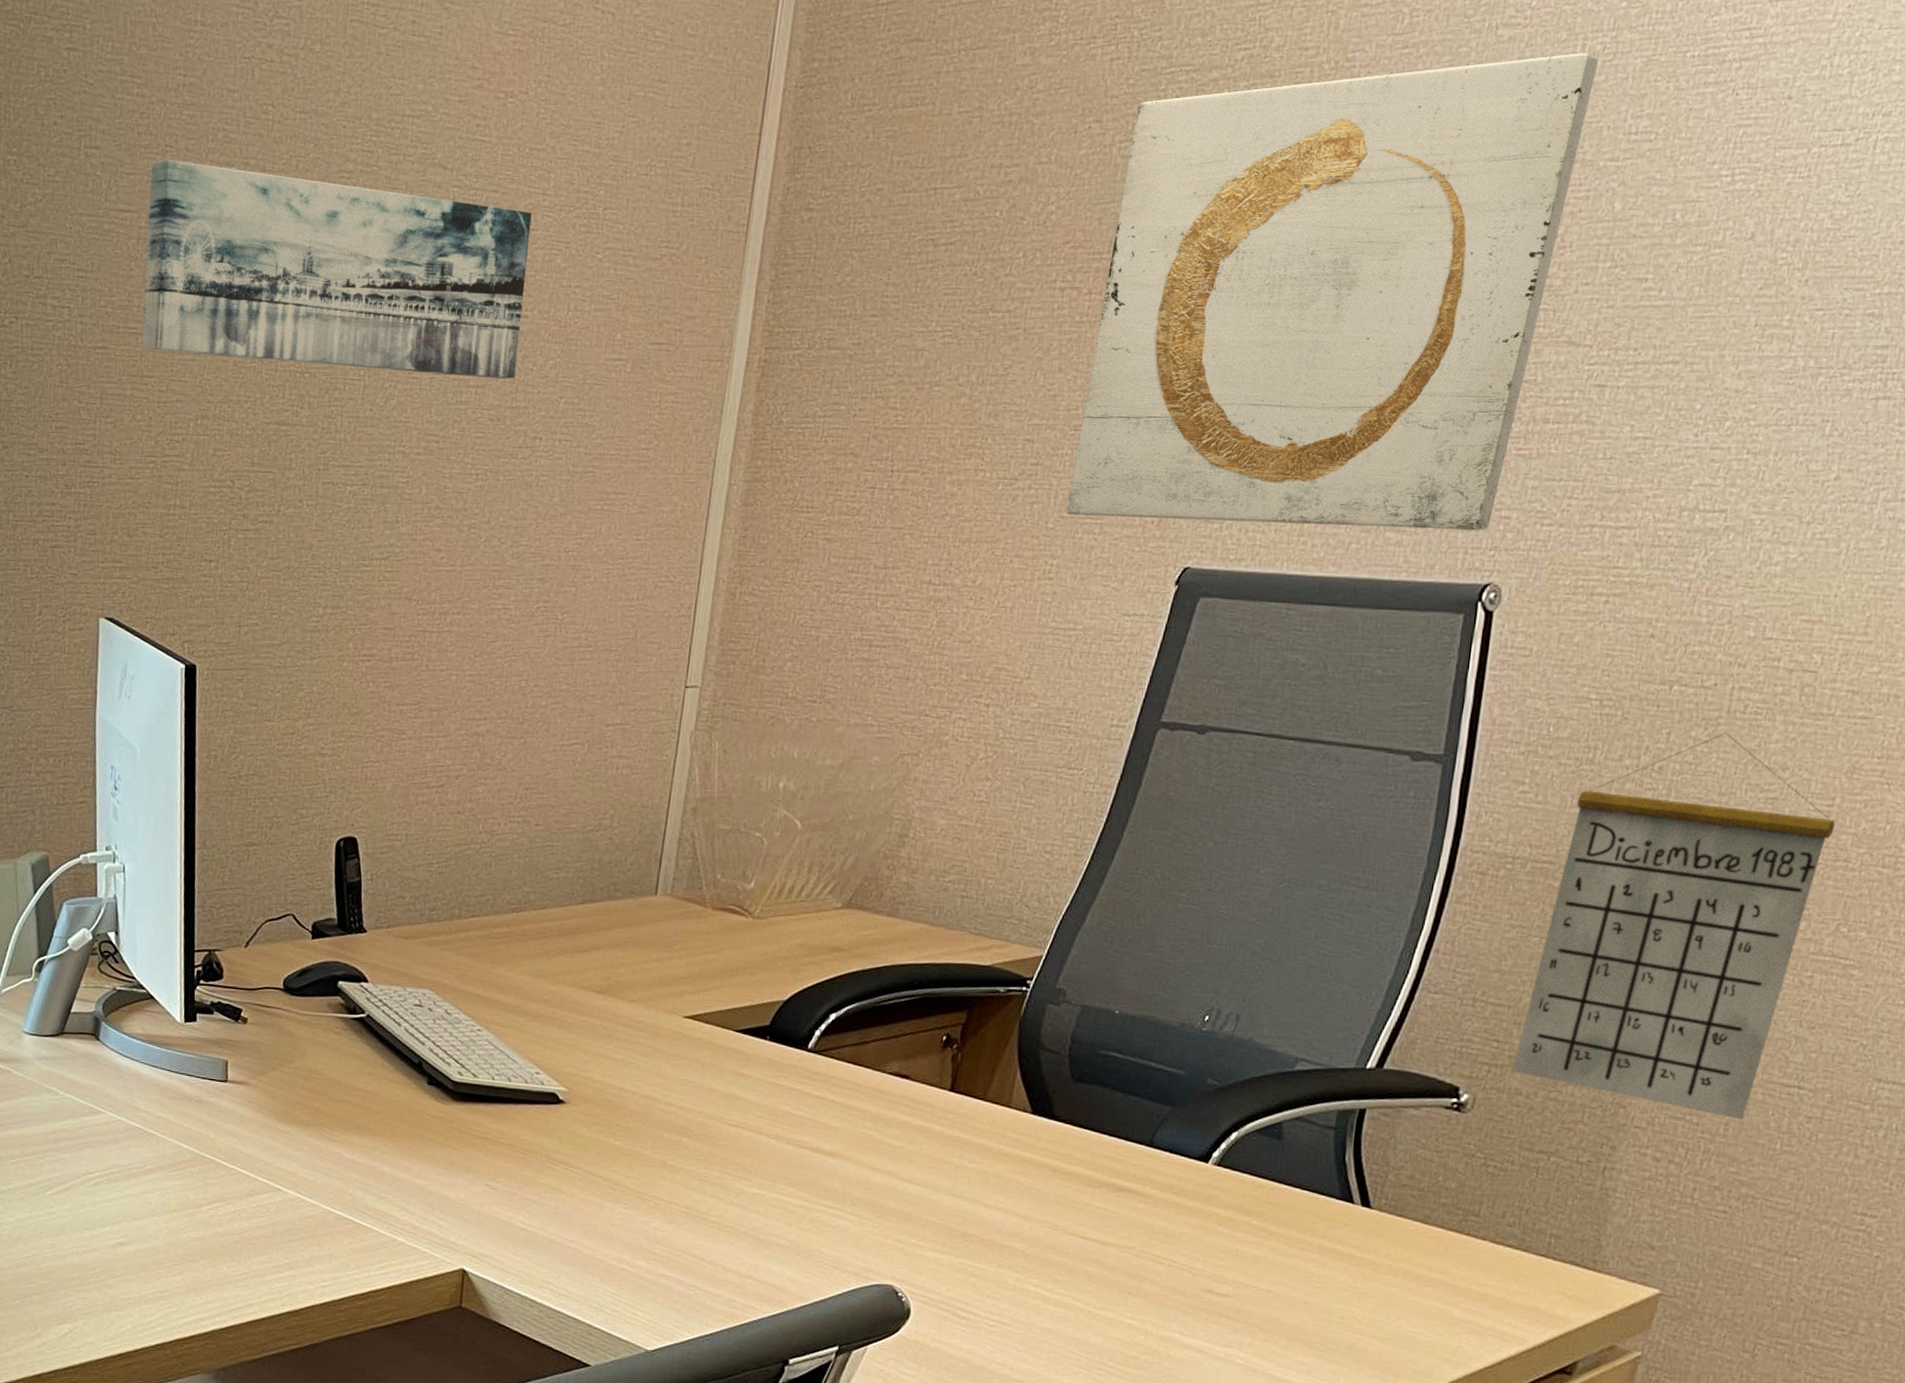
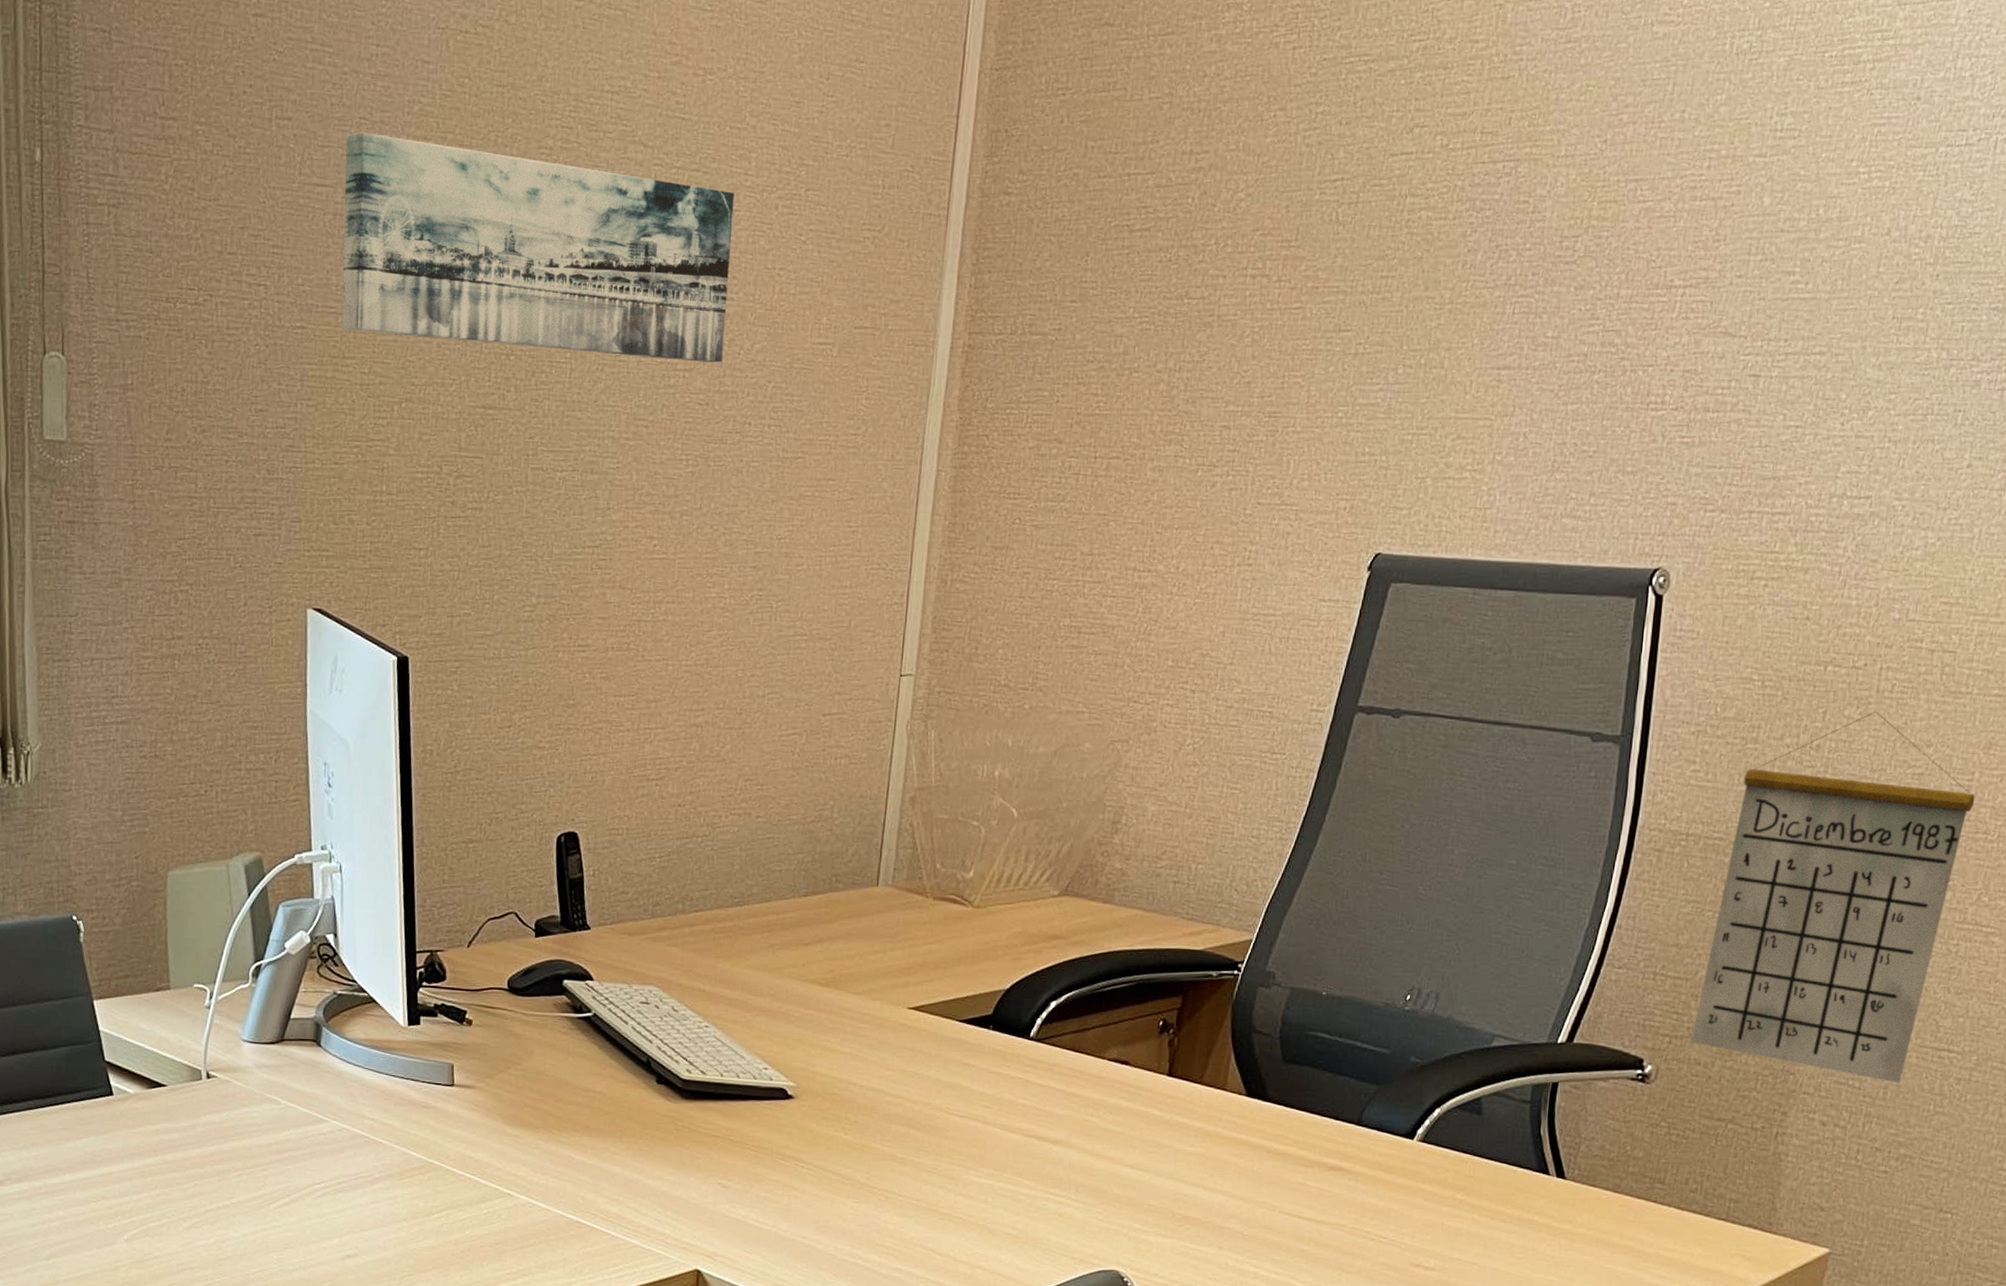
wall art: present [1066,53,1599,531] -> none [1263,51,1746,517]

